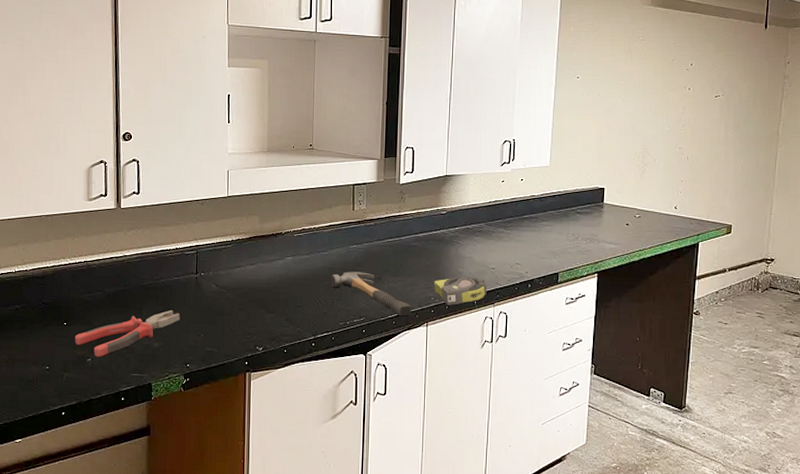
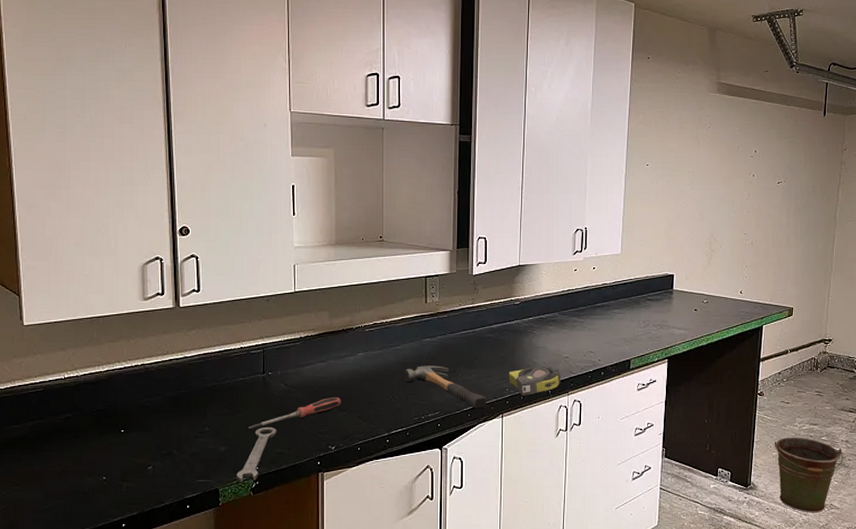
pliers: present [74,310,180,357] -> none [133,412,247,464]
wrench: none [168,326,208,379] -> present [236,427,277,483]
screwdriver: none [181,299,269,327] -> present [249,396,341,429]
bucket: none [711,359,787,441] -> present [774,437,843,513]

